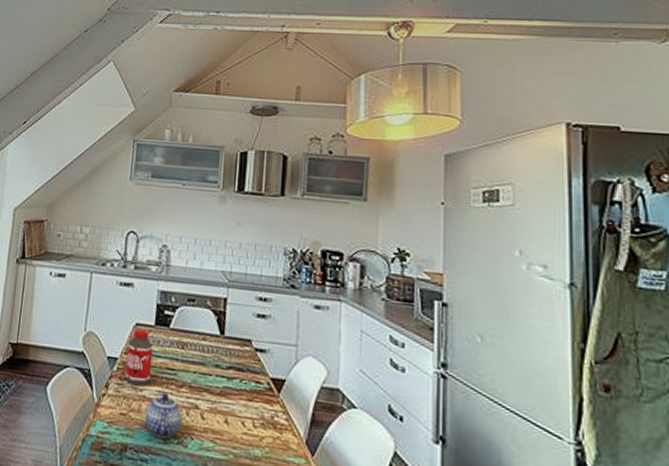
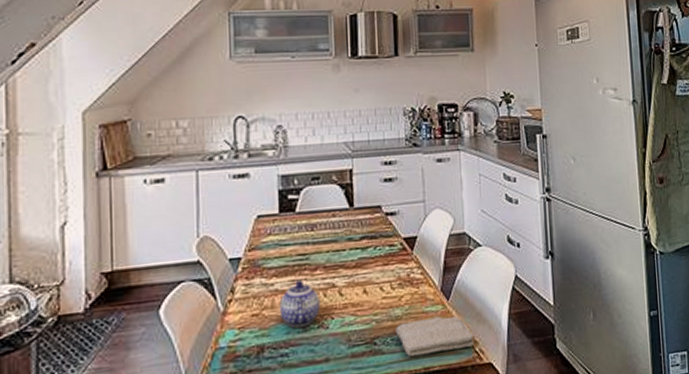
bottle: present [125,329,153,387] -> none [251,221,281,282]

